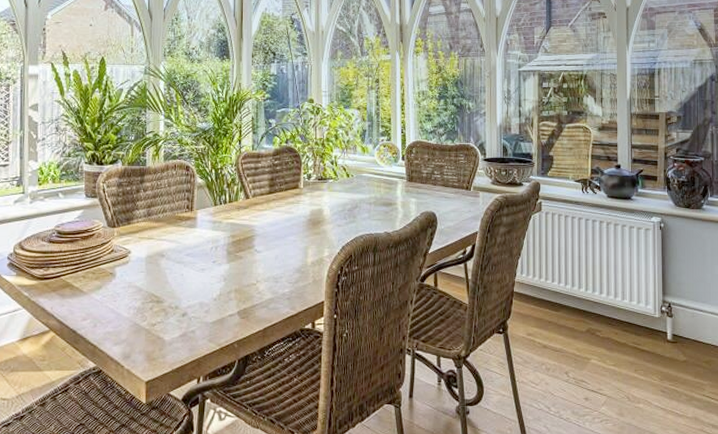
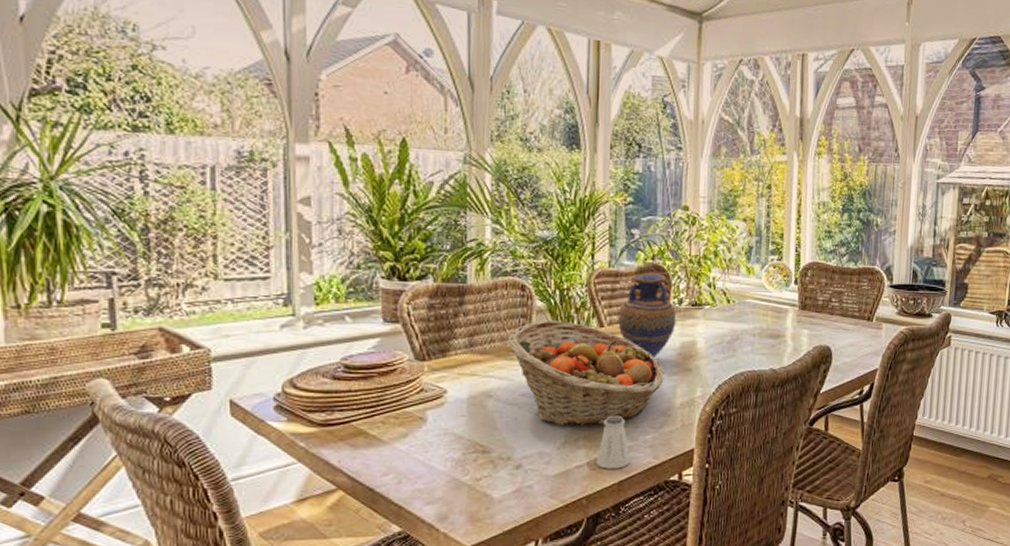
fruit basket: none [176,194,298,281] -> present [507,320,664,426]
saltshaker: none [244,272,273,318] -> present [595,415,631,469]
vase: none [260,153,307,224] -> present [618,272,677,359]

